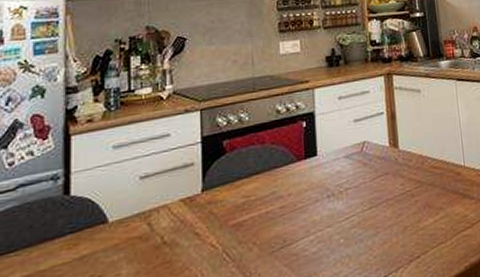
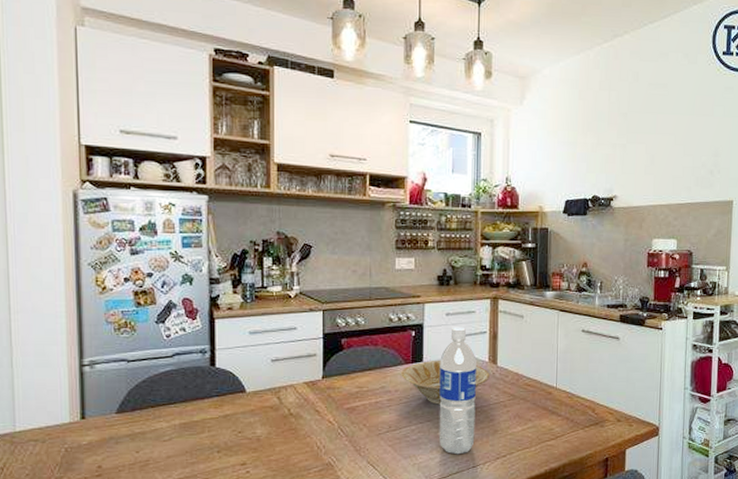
bowl: none [292,151,392,205] -> present [400,360,490,405]
water bottle: none [336,110,383,264] -> present [439,327,476,455]

